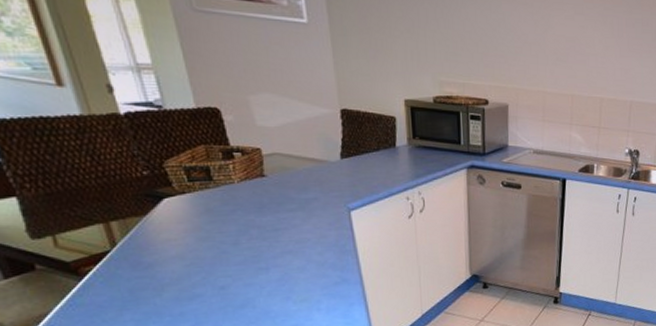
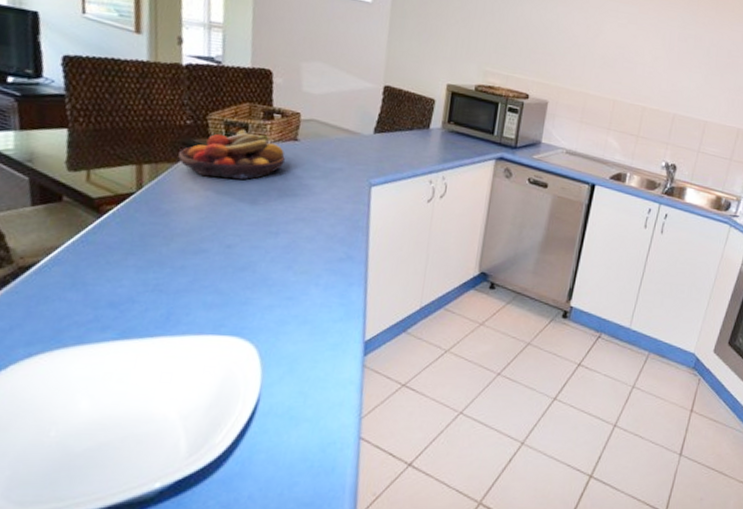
fruit bowl: none [145,172,257,225] -> present [178,129,285,180]

